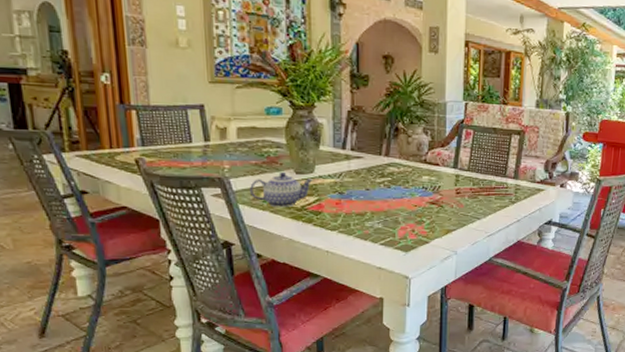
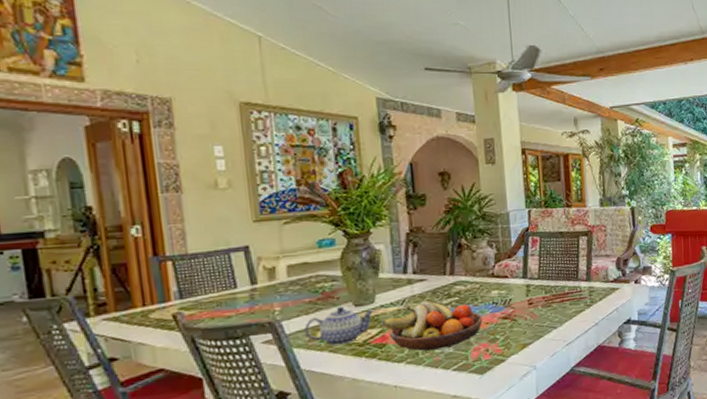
fruit bowl: none [319,177,412,223] -> present [381,301,483,351]

